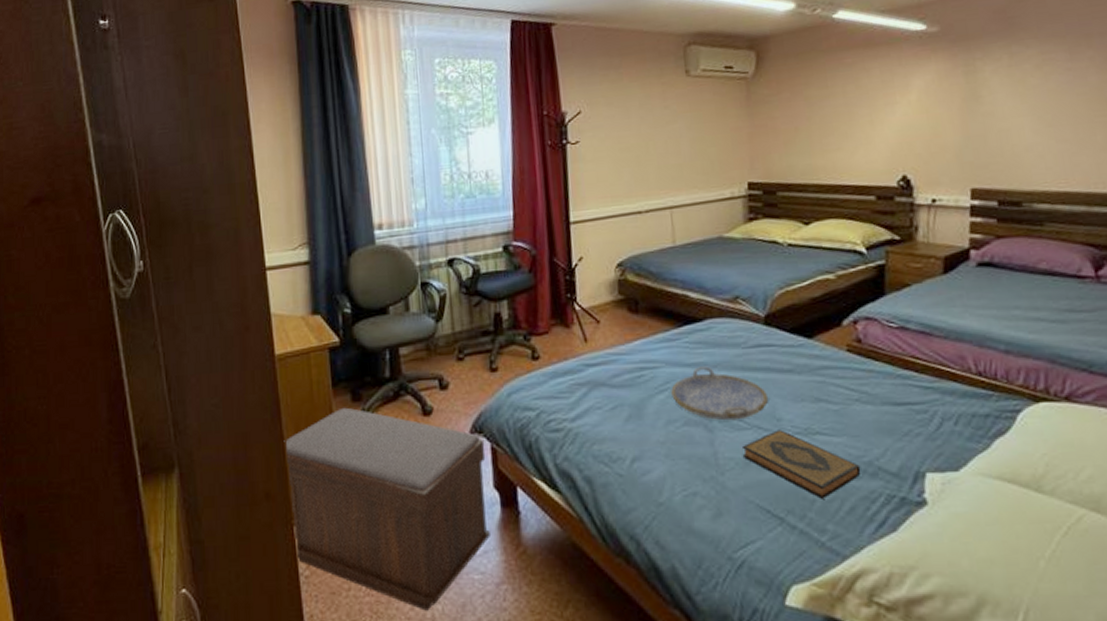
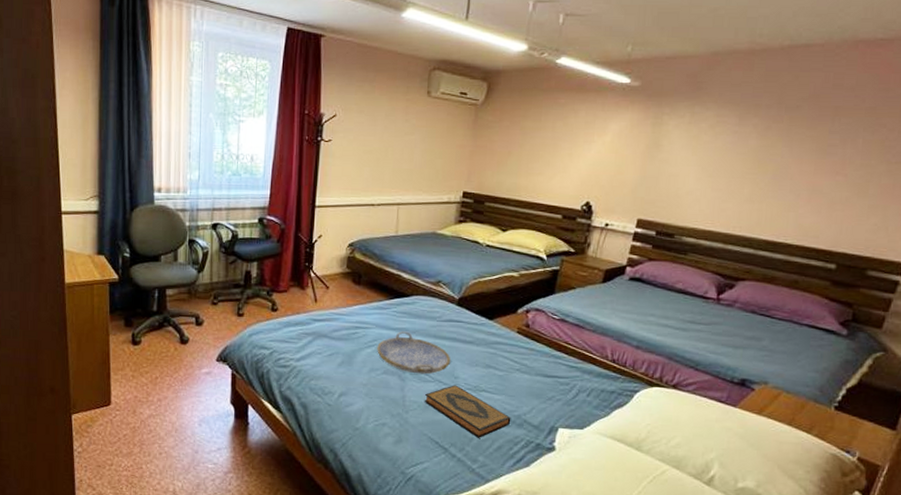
bench: present [284,407,490,611] -> none [68,330,227,486]

